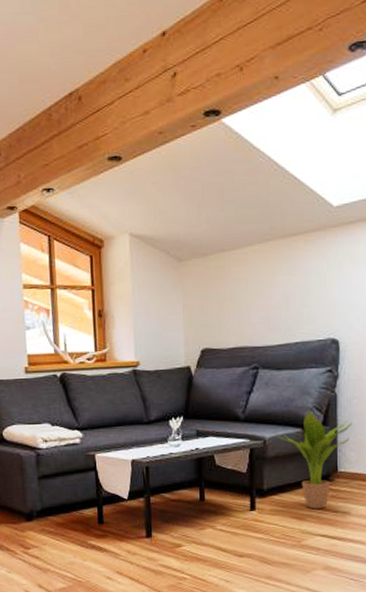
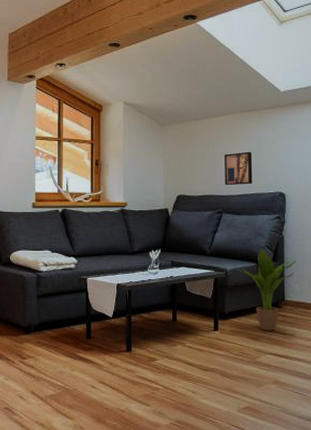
wall art: none [260,288,297,334] -> present [224,151,253,186]

